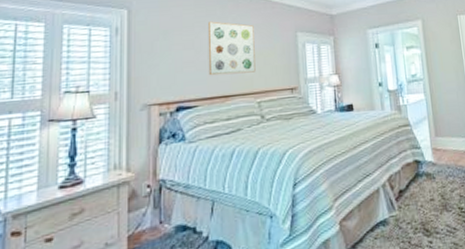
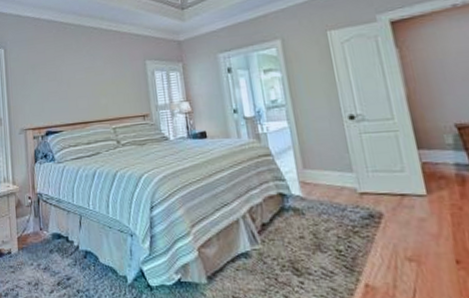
wall art: present [207,21,256,76] -> none [66,54,110,104]

